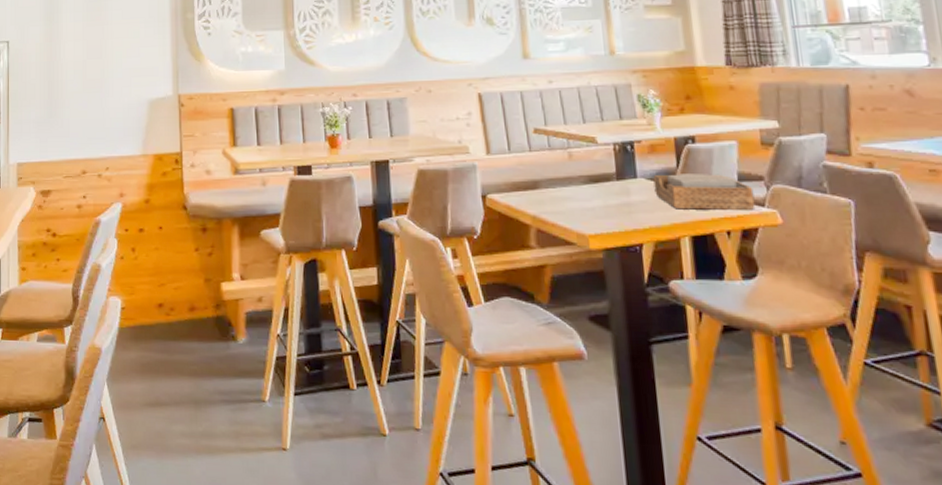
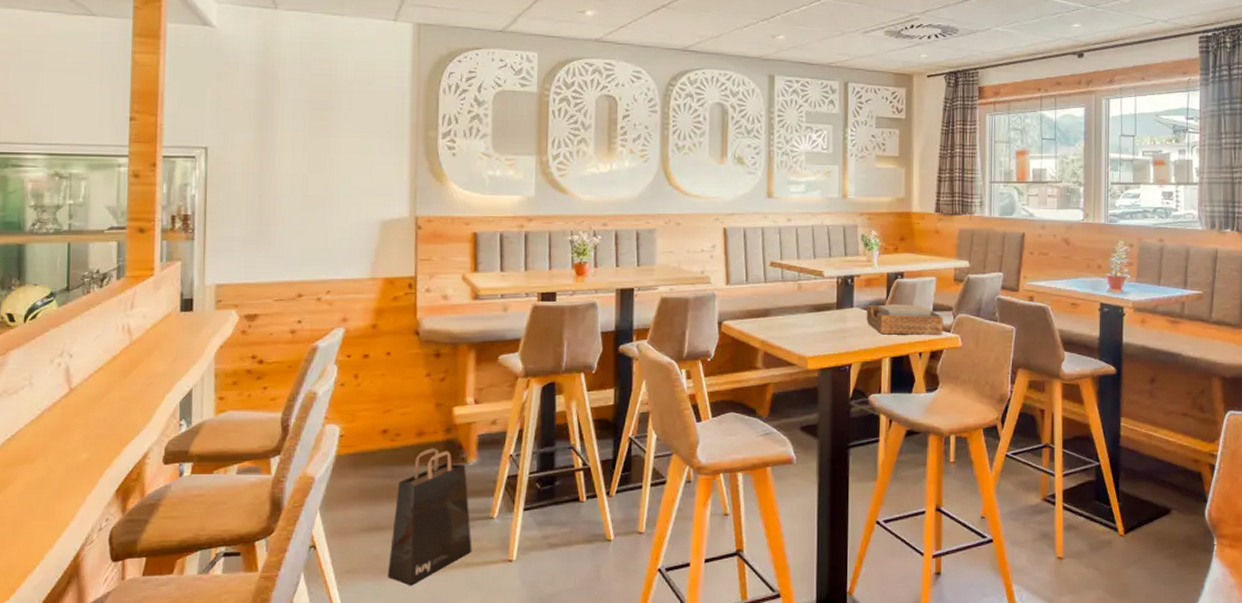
shopping bag: none [168,324,247,468] -> present [387,448,472,586]

